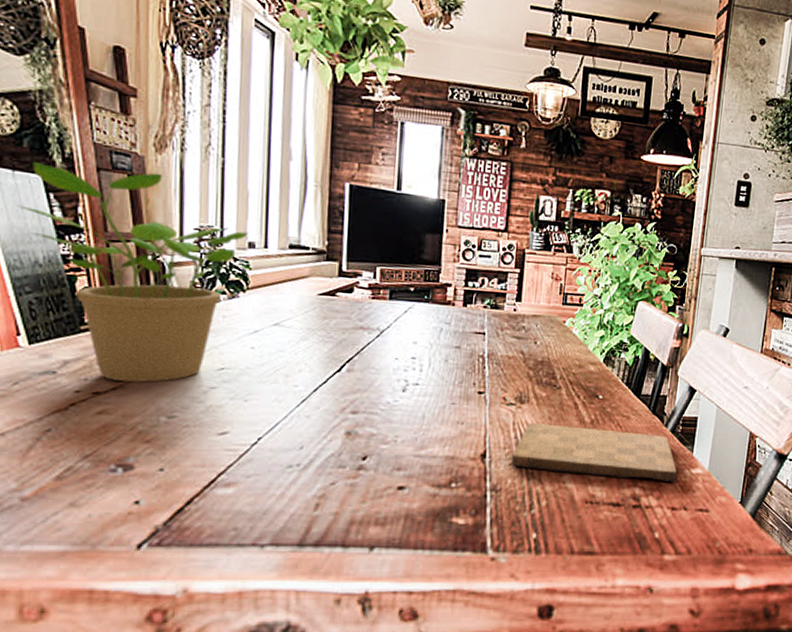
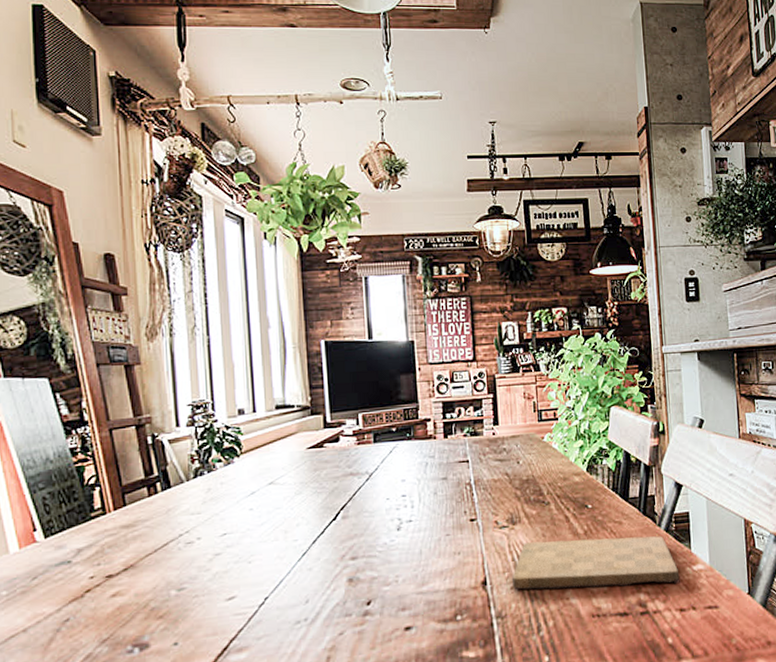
potted plant: present [18,161,248,383] -> none [28,359,237,562]

